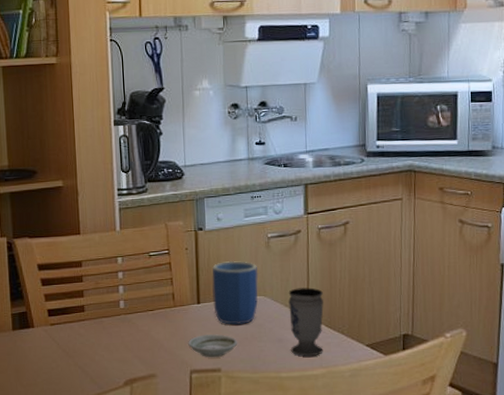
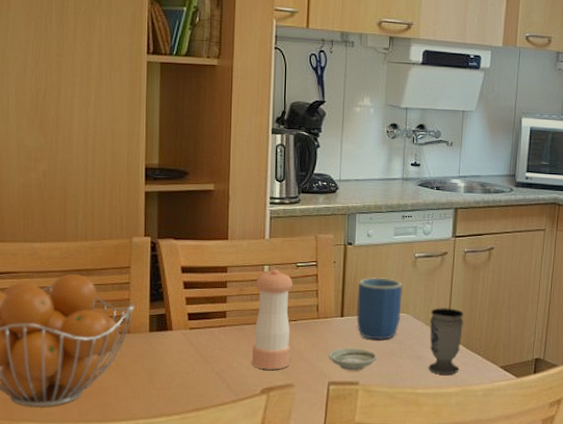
pepper shaker: none [110,260,151,361] -> present [252,269,293,370]

